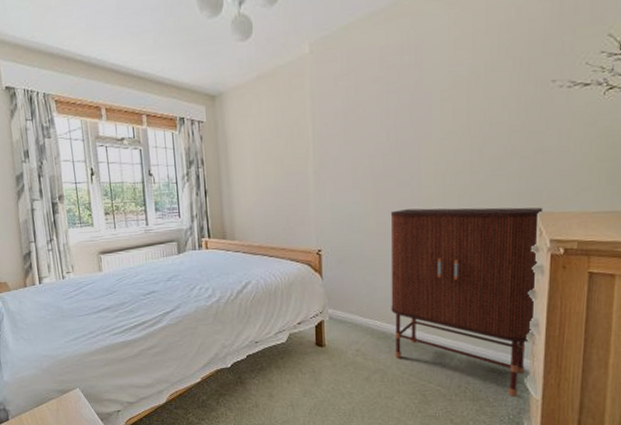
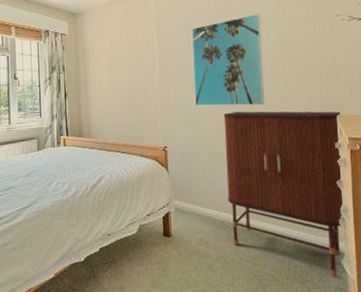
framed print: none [354,83,445,204] -> present [192,13,264,107]

